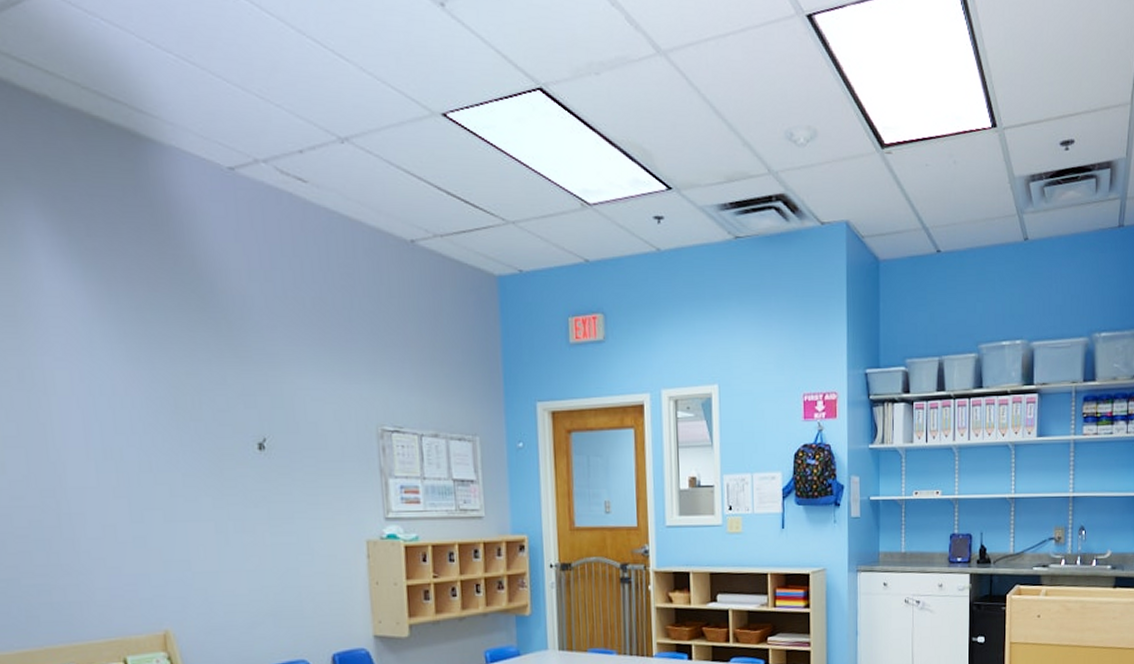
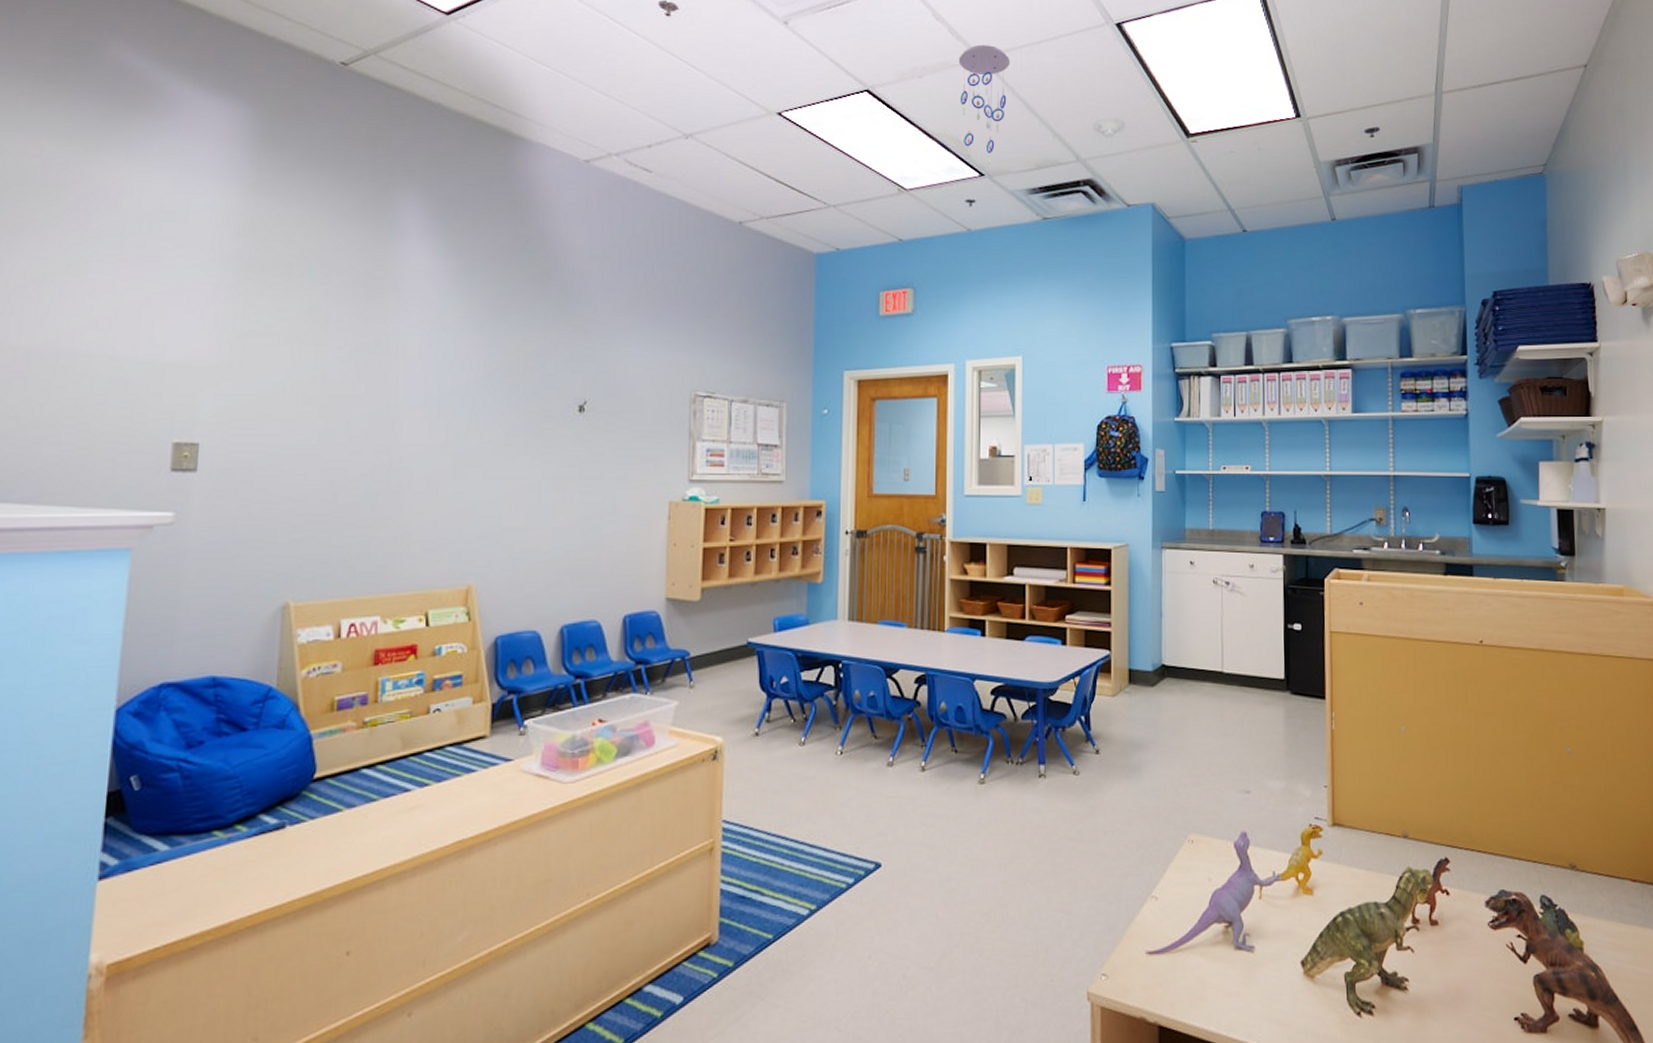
ceiling mobile: none [638,36,695,176] -> present [958,44,1011,164]

